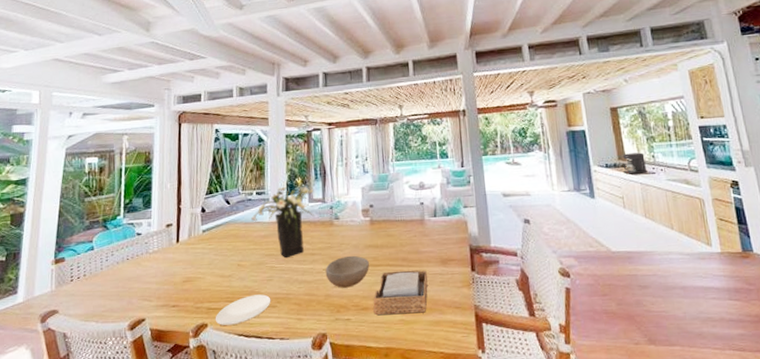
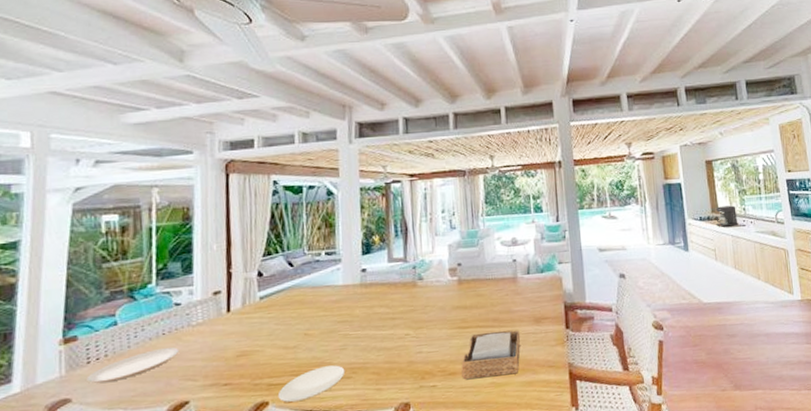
plate: none [70,271,139,299] -> present [86,347,180,384]
flower arrangement: present [251,182,314,257] -> none [320,240,395,324]
bowl: present [325,255,369,288] -> none [407,317,457,354]

